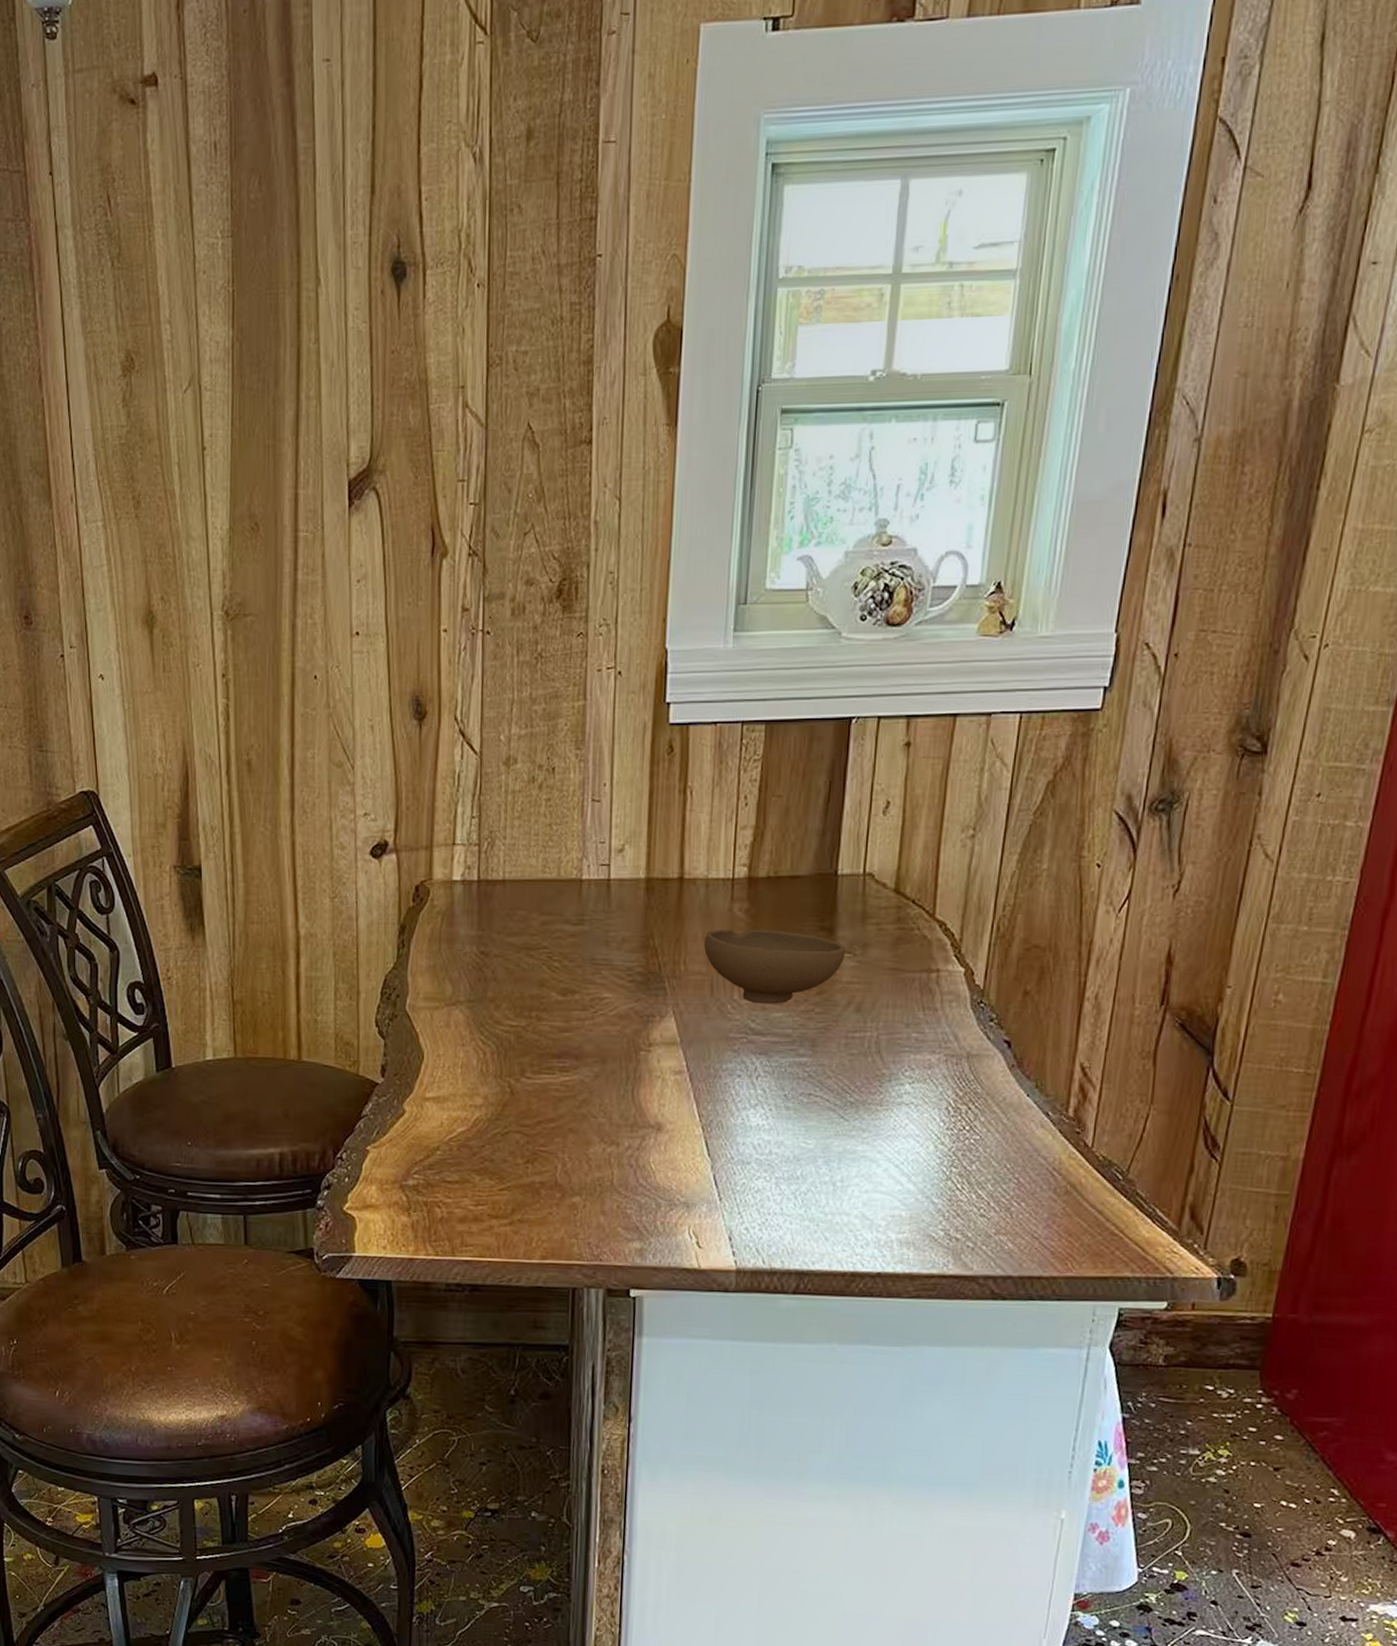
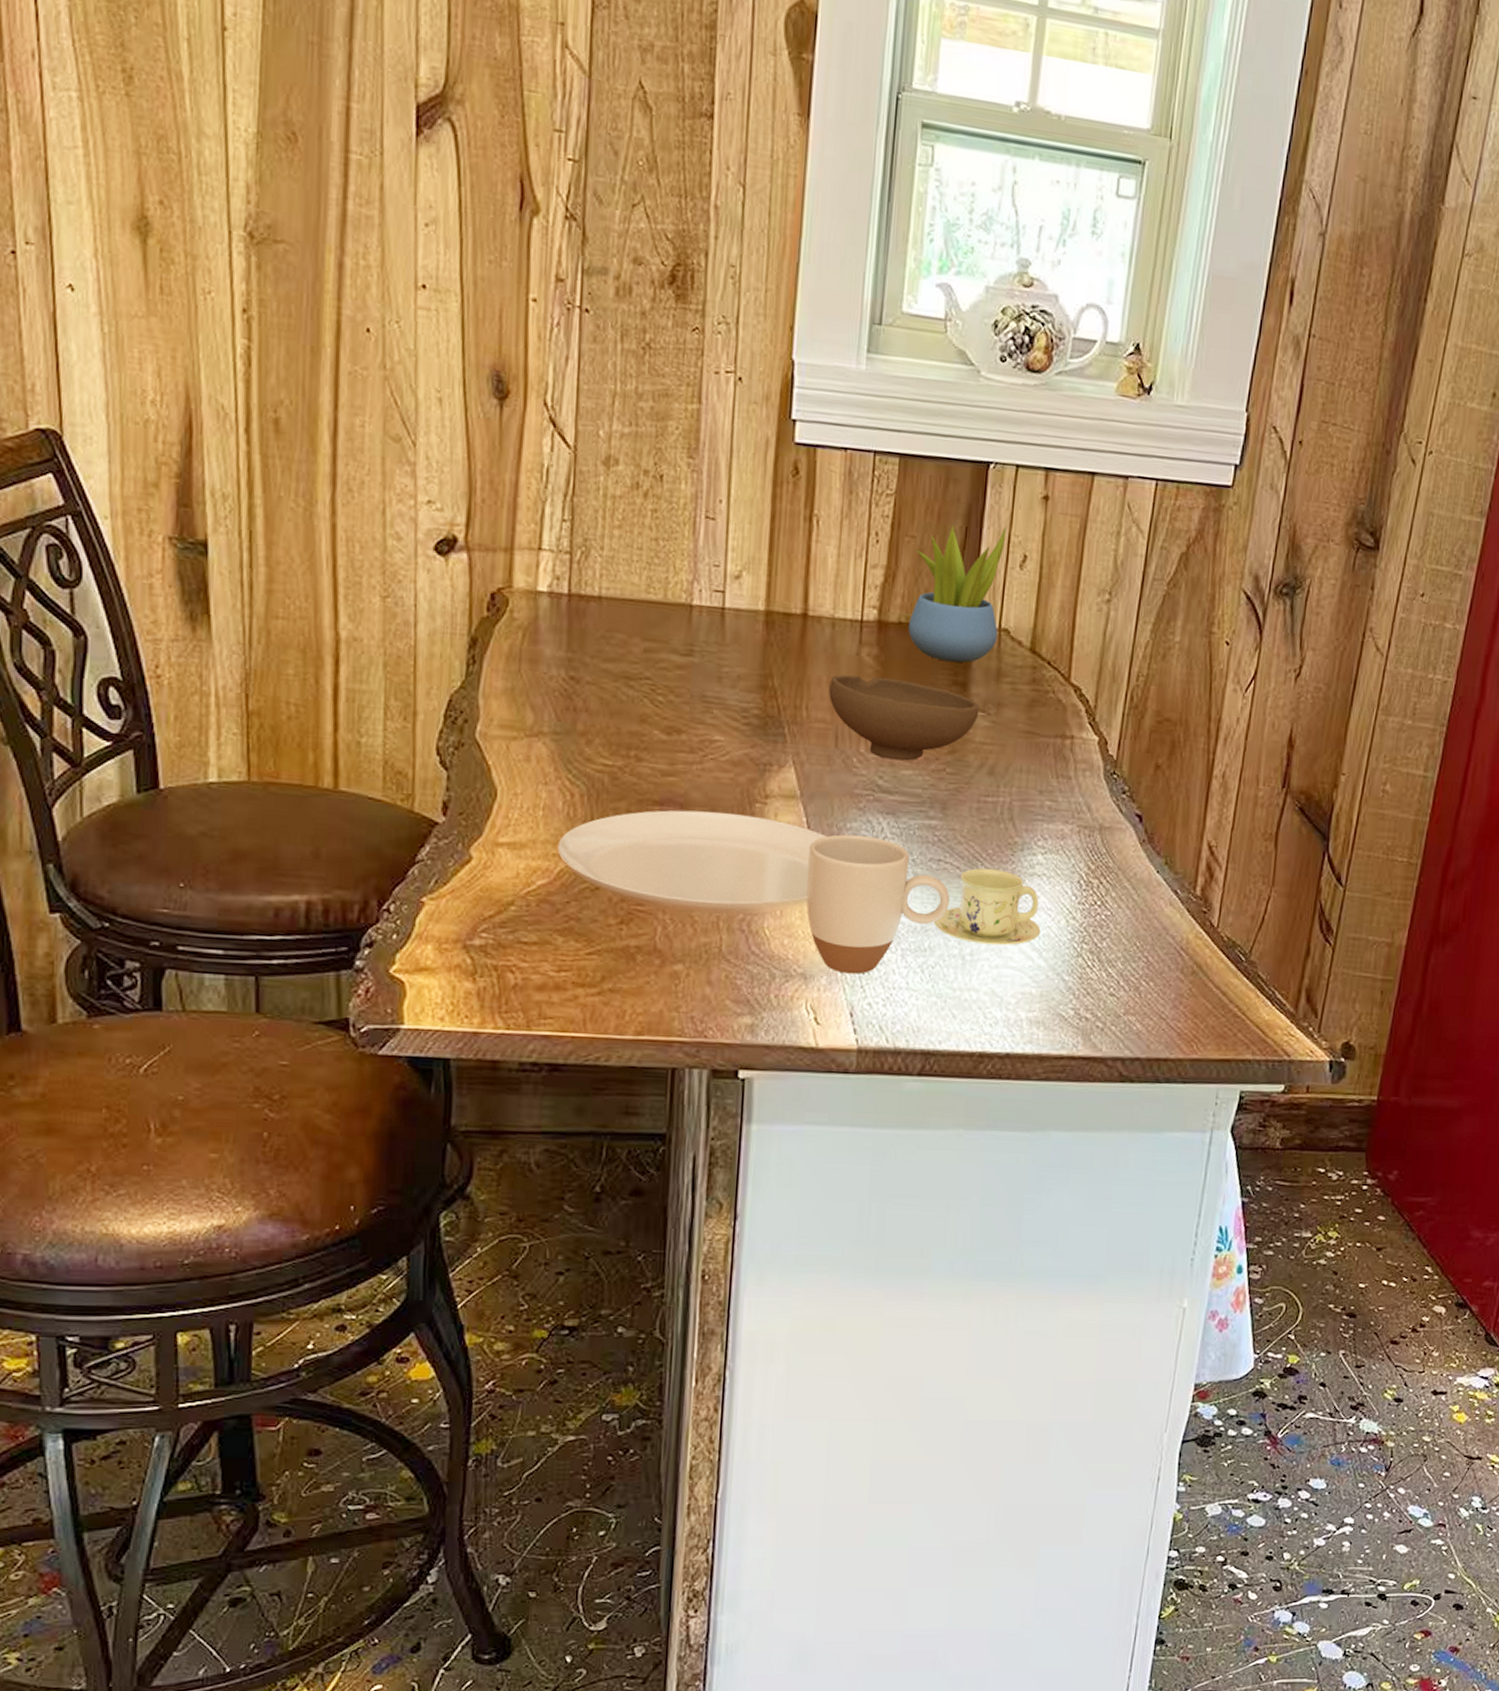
plate: none [473,1060,706,1153] -> present [557,810,828,916]
mug: none [687,1074,821,1202] -> present [806,834,950,974]
succulent plant: none [777,777,869,910] -> present [908,525,1006,663]
cup and saucer: none [805,1100,910,1172] -> present [933,868,1041,946]

